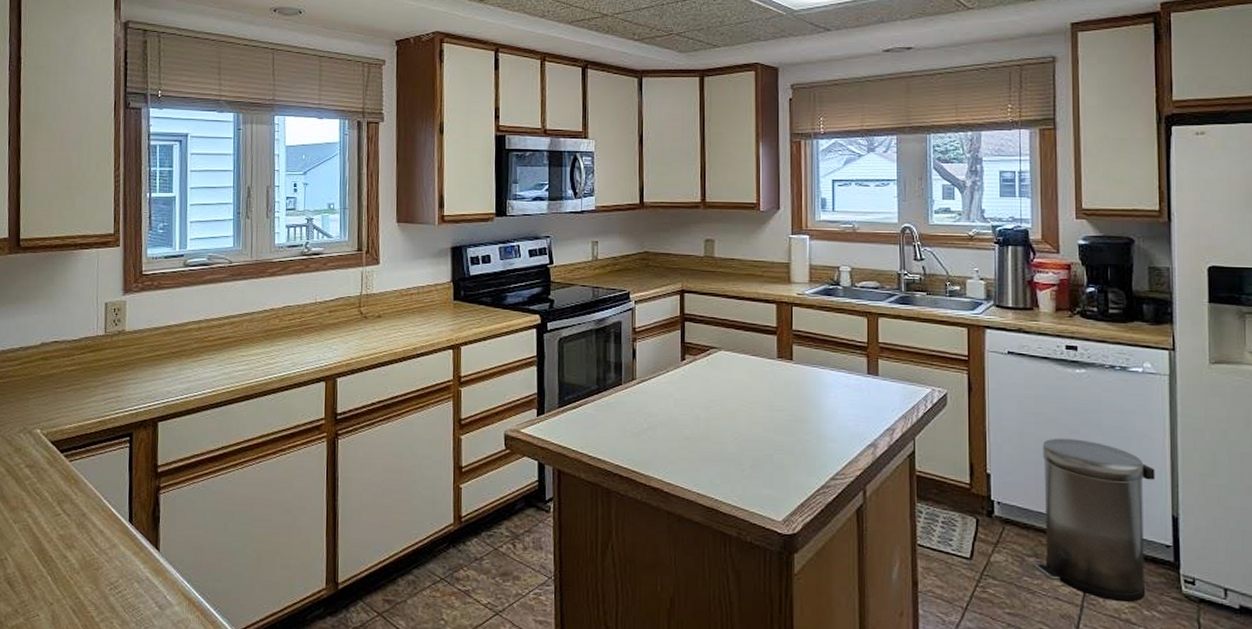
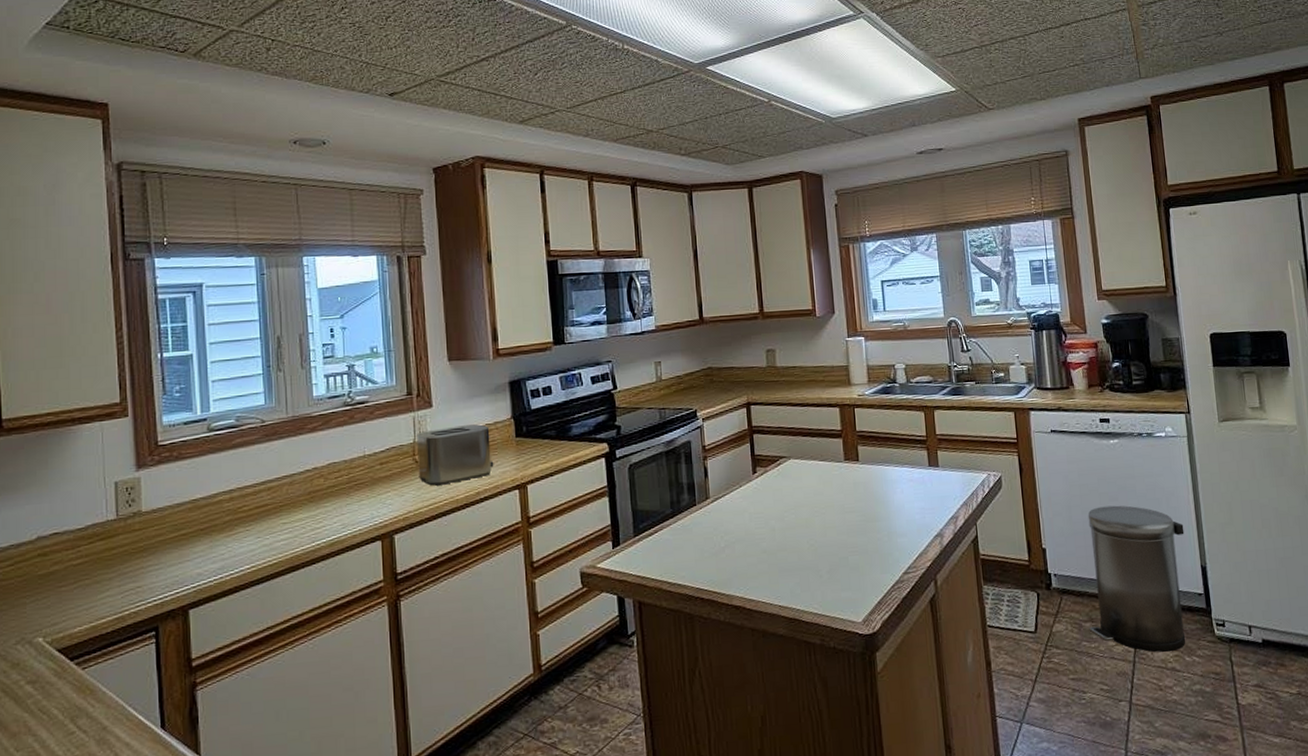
toaster: none [362,284,432,337] -> present [417,424,494,486]

